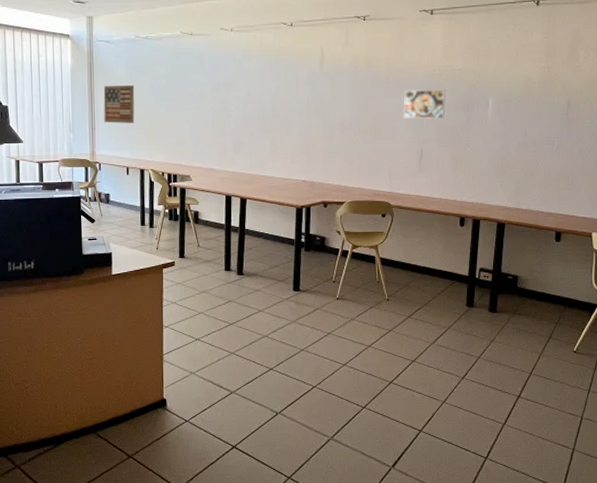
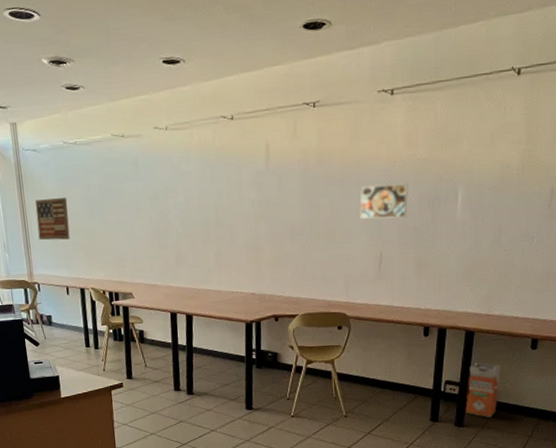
waste bin: none [498,252,529,304] -> present [465,362,500,417]

